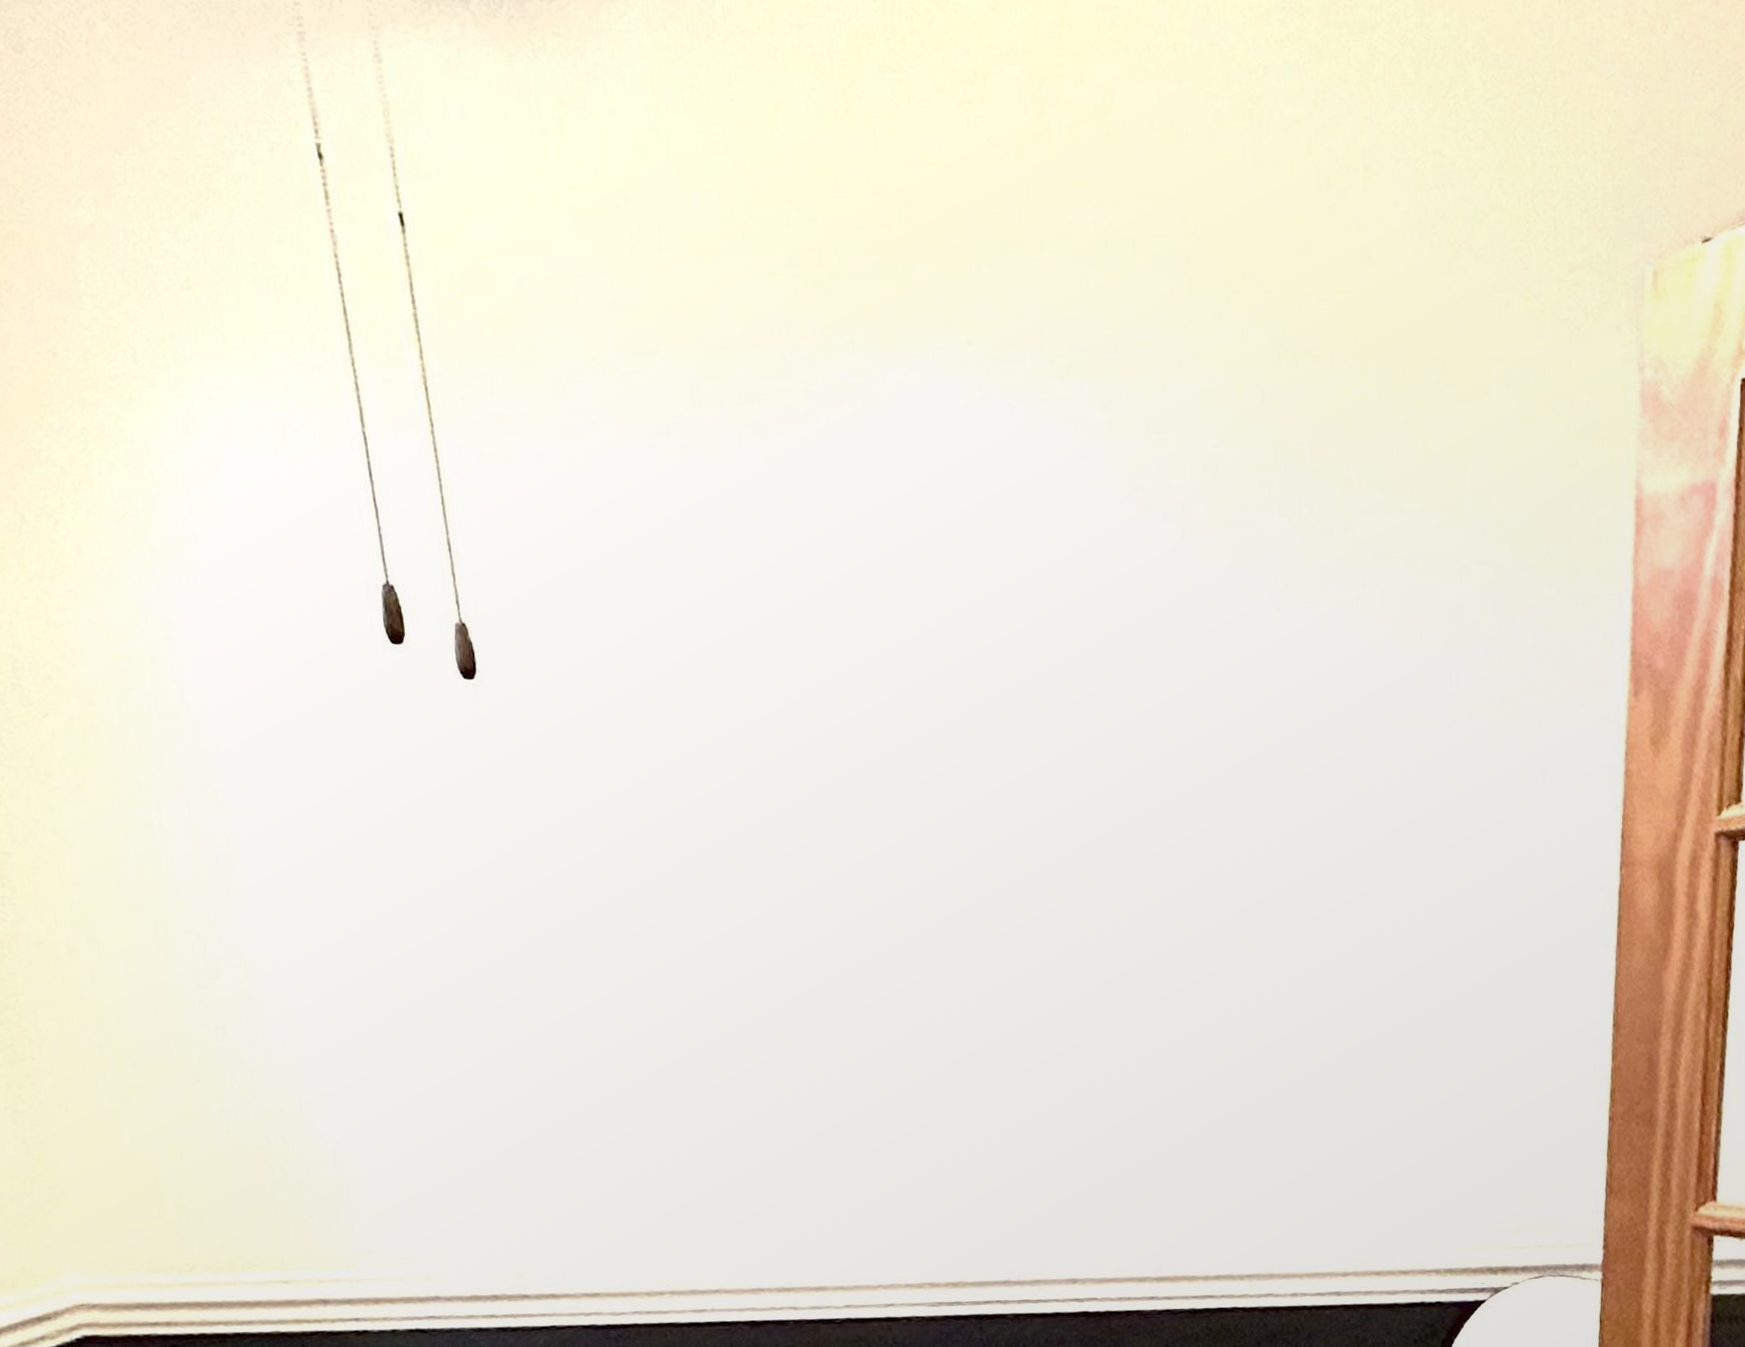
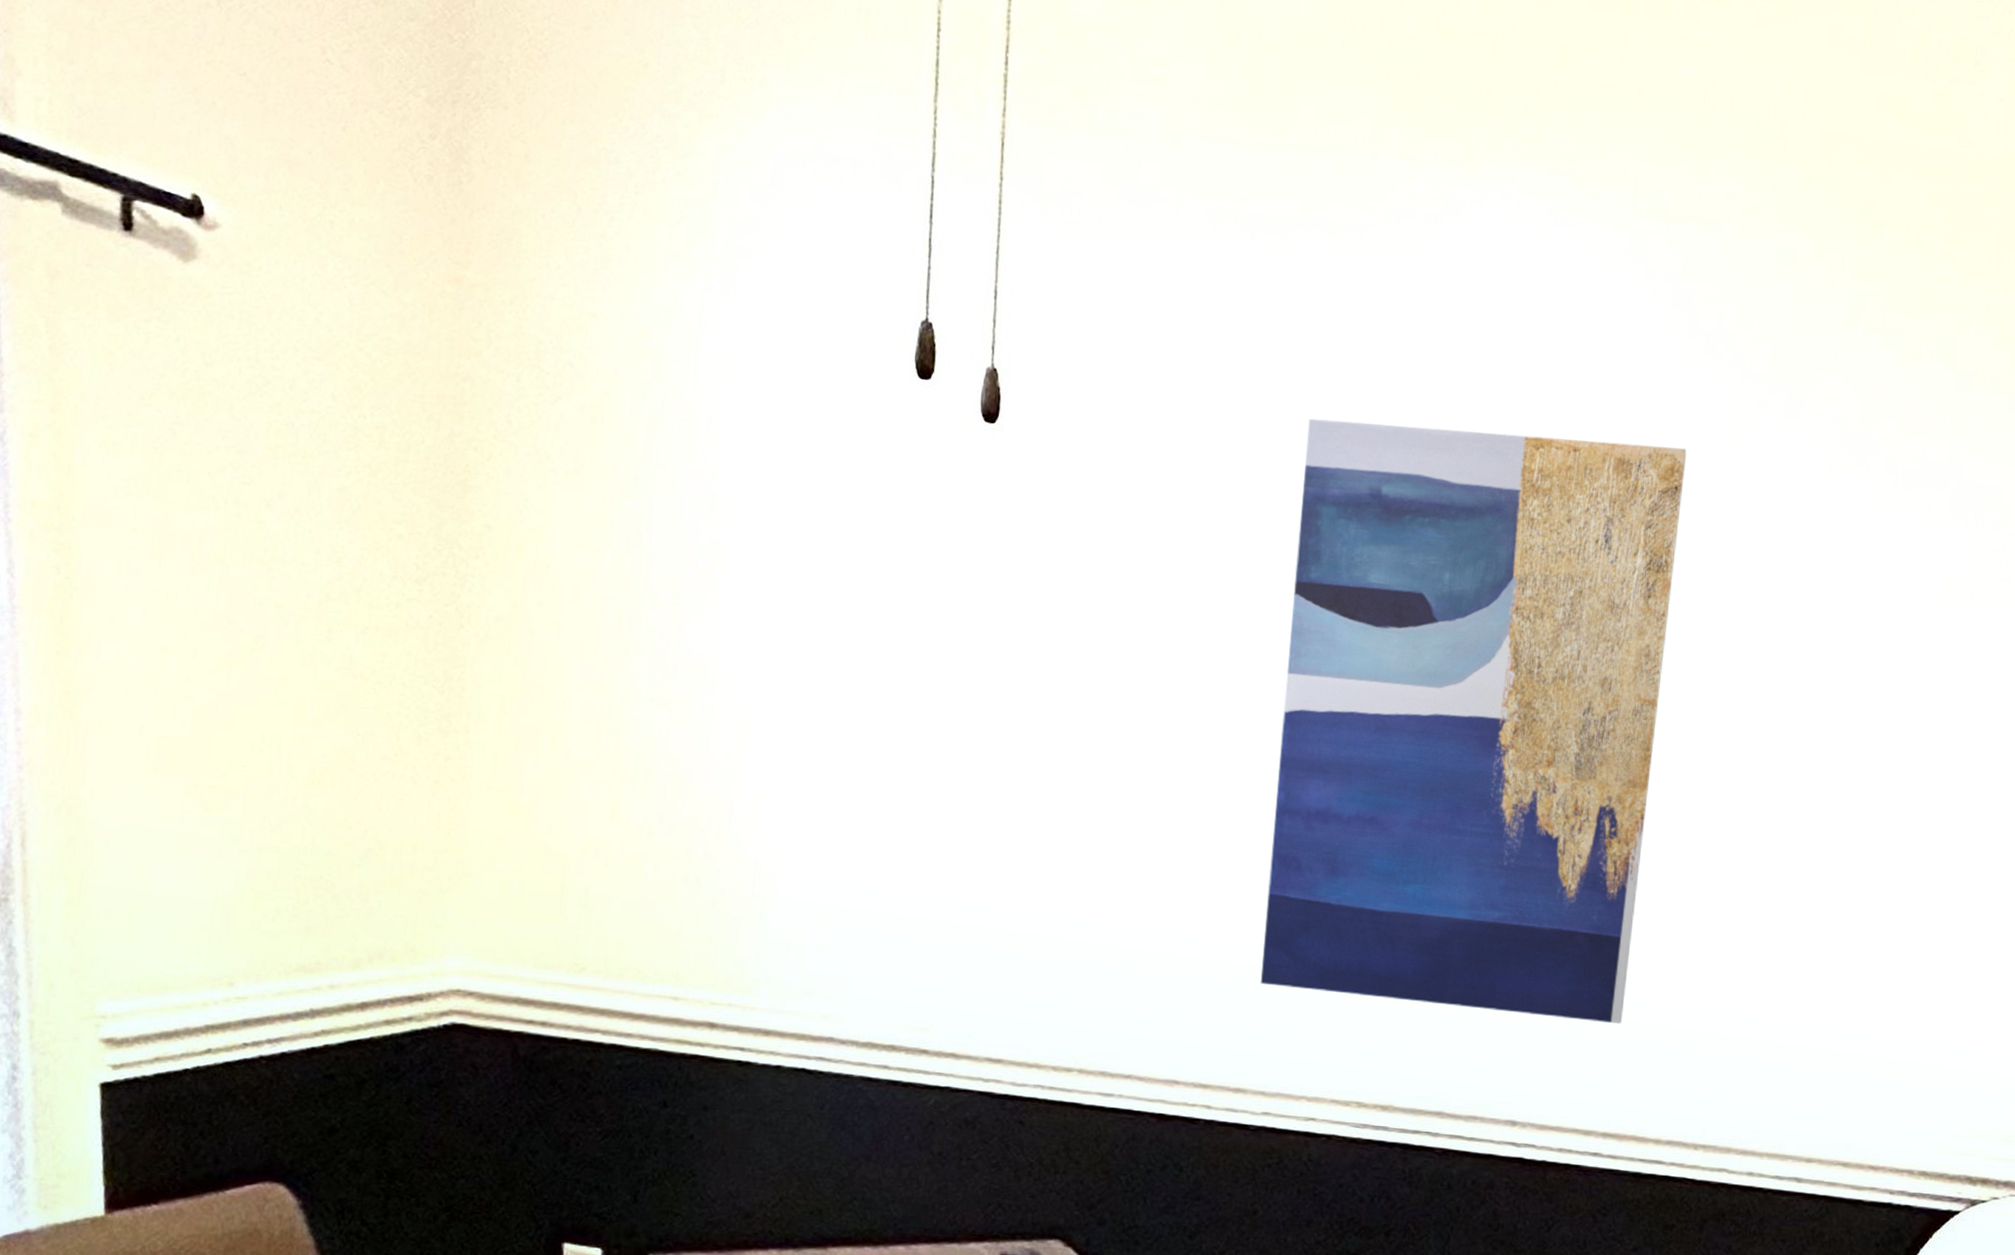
wall art: none [775,608,1159,1187] -> present [1260,418,1687,1025]

